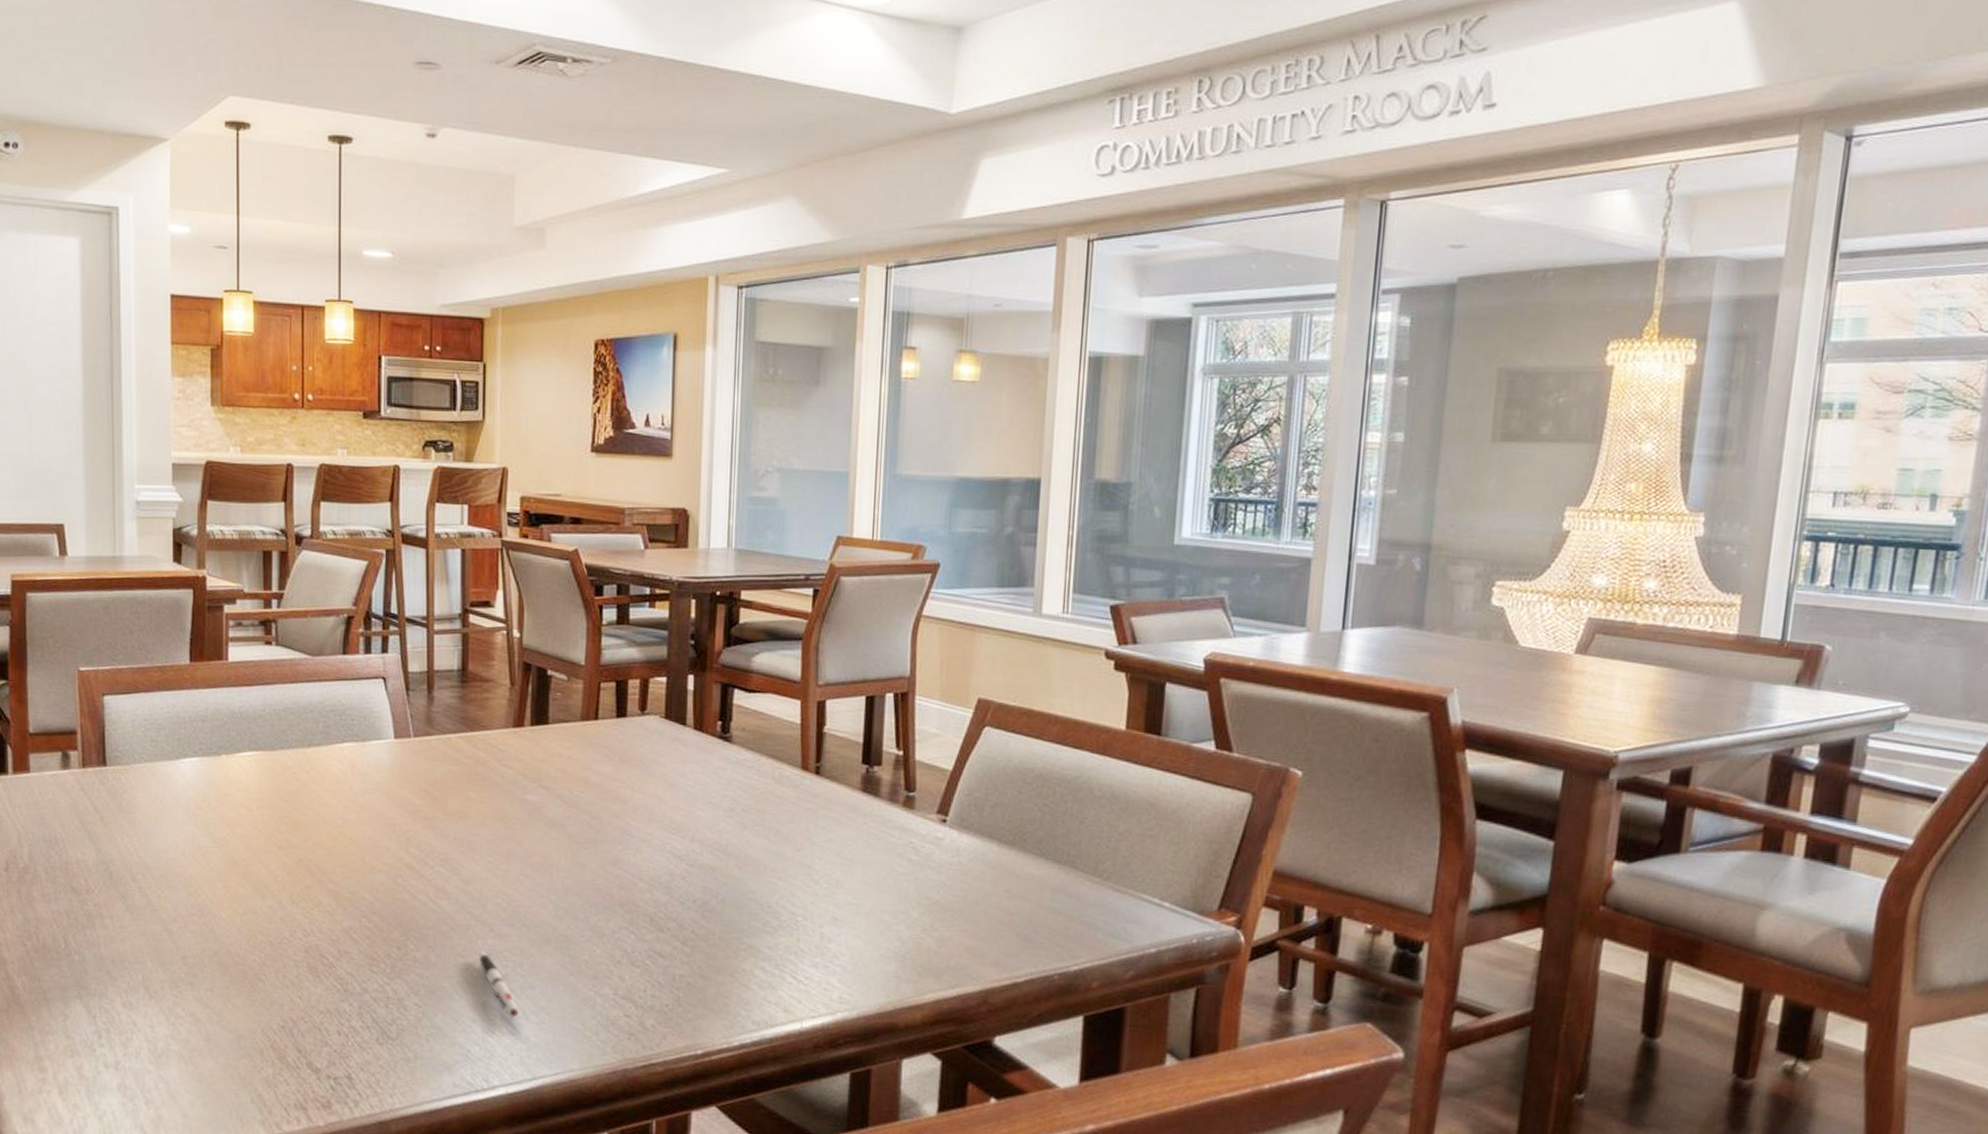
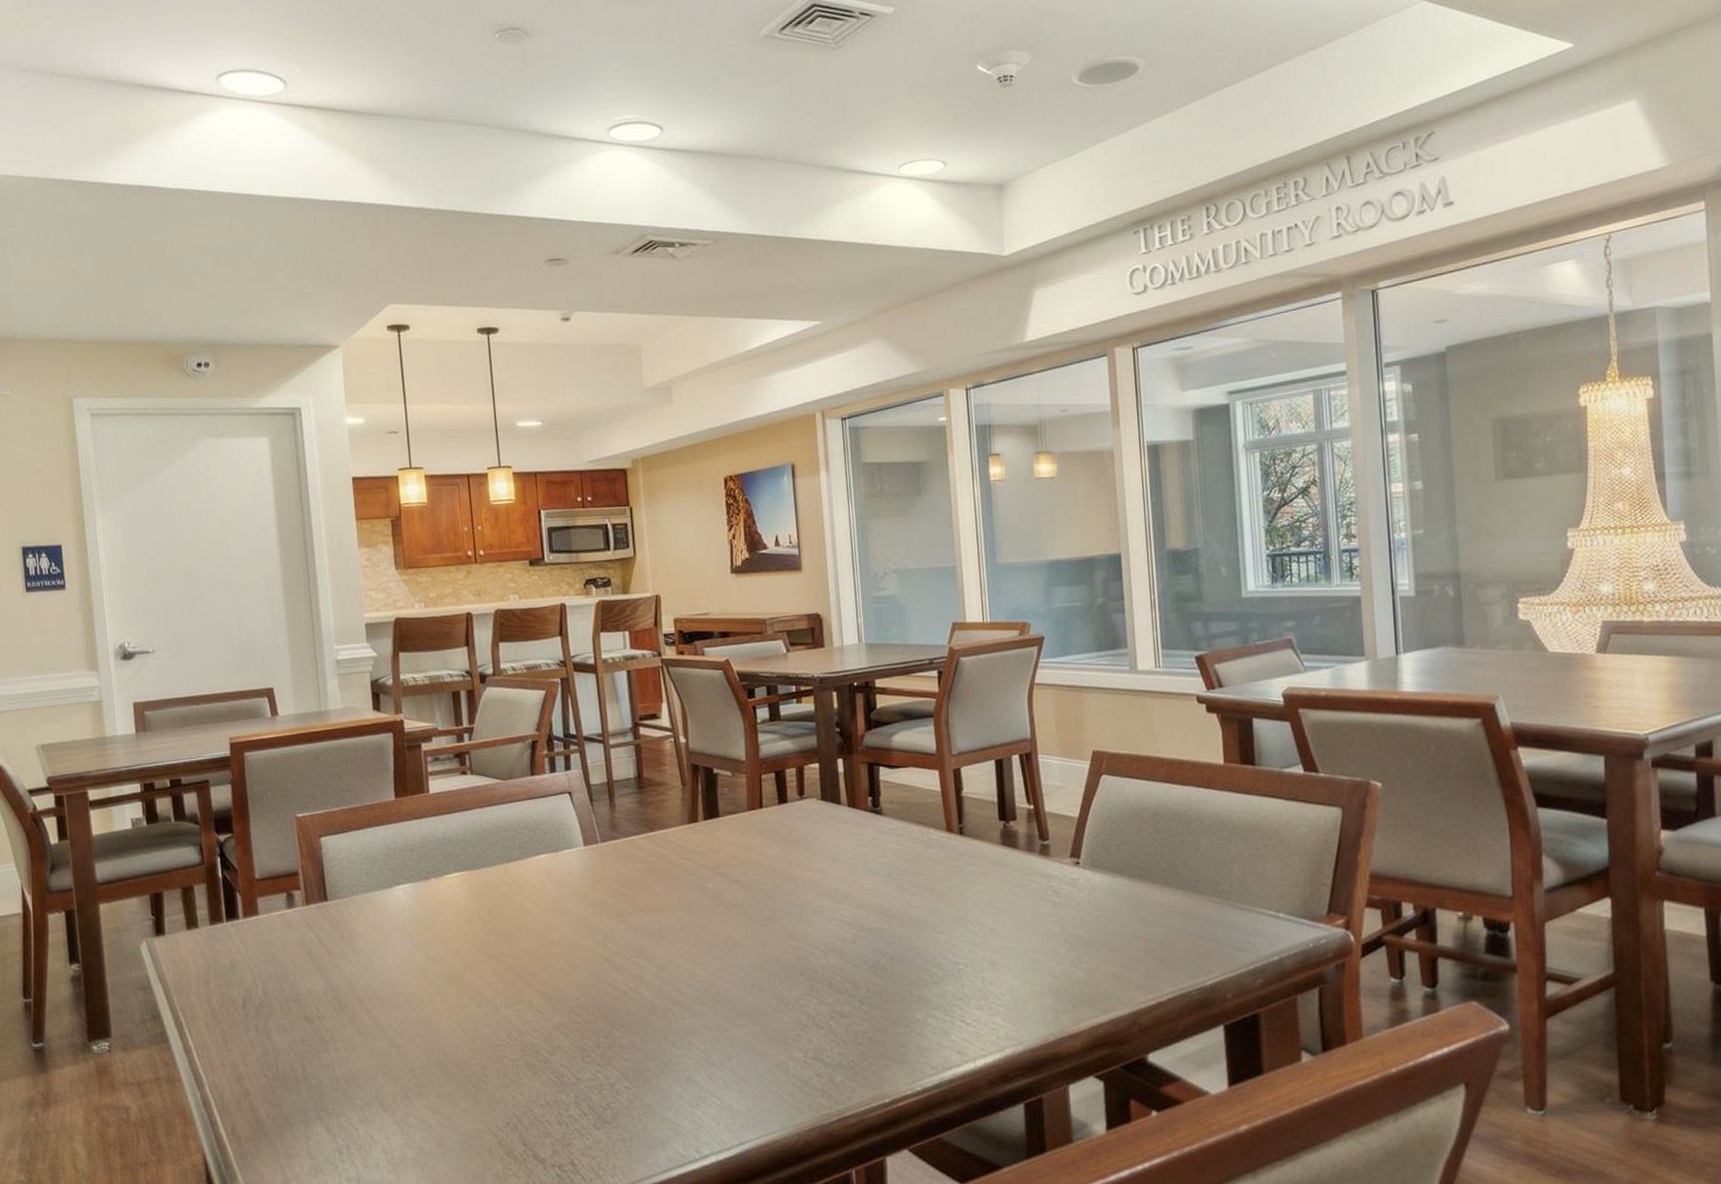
pen: present [478,950,519,1018] -> none [678,1030,720,1090]

